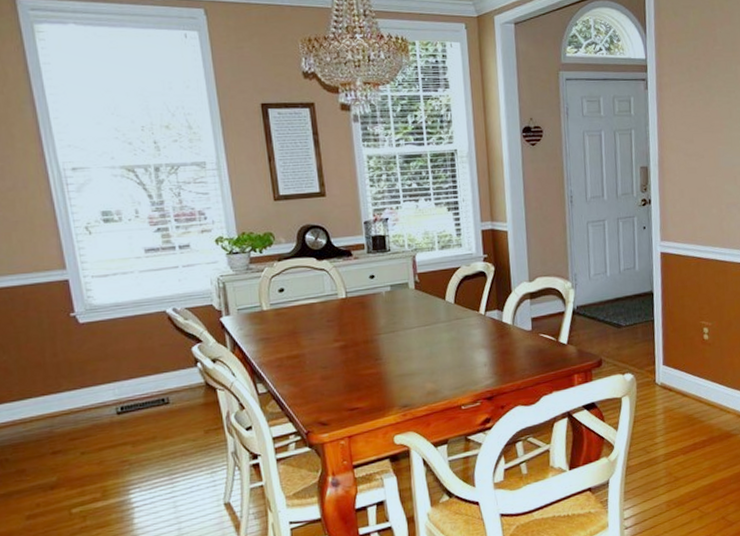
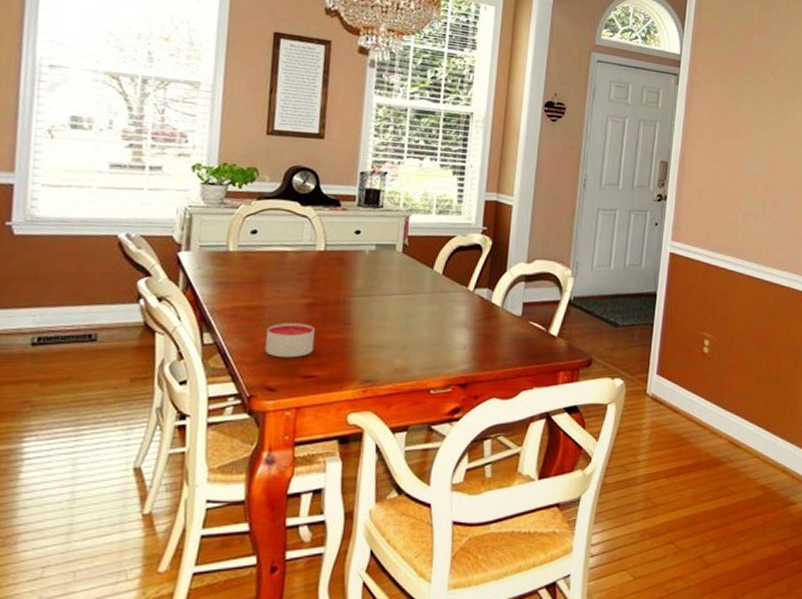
candle: none [310,363,354,397] -> present [265,322,315,358]

